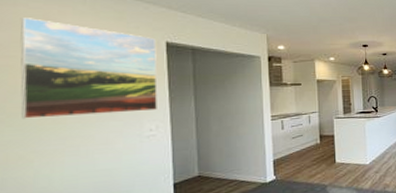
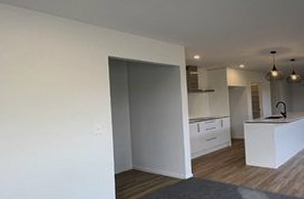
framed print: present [20,18,158,119] -> none [16,42,103,118]

